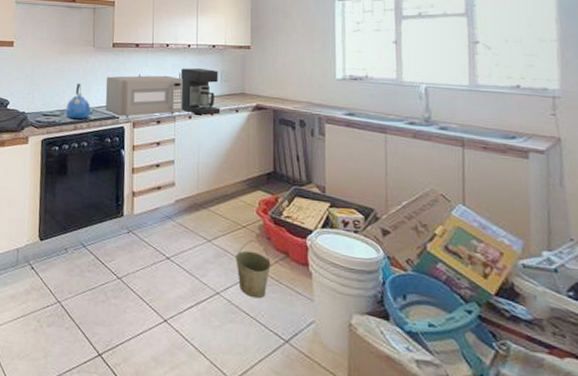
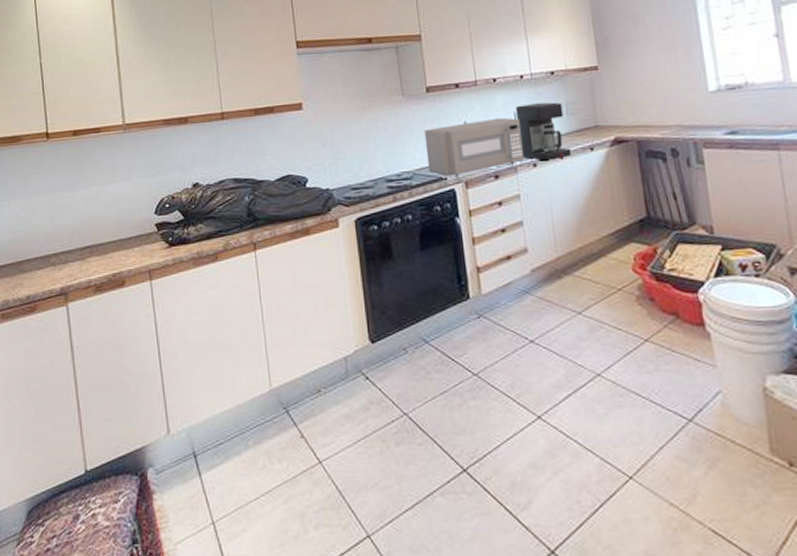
kettle: present [65,84,91,120] -> none [379,144,411,189]
bucket: present [236,240,271,299] -> none [614,304,659,374]

